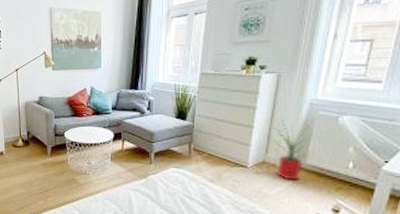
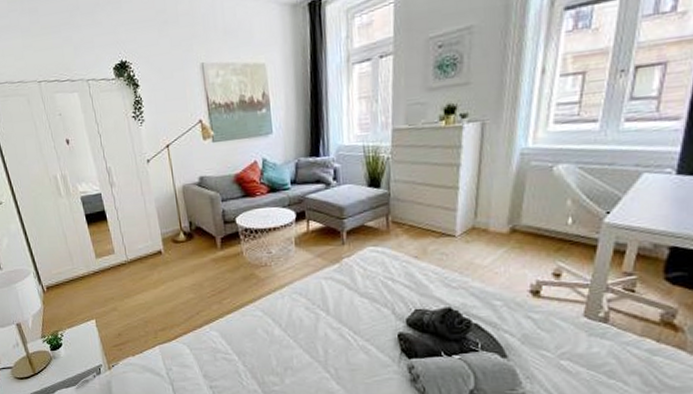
house plant: present [267,119,328,181] -> none [474,175,543,246]

